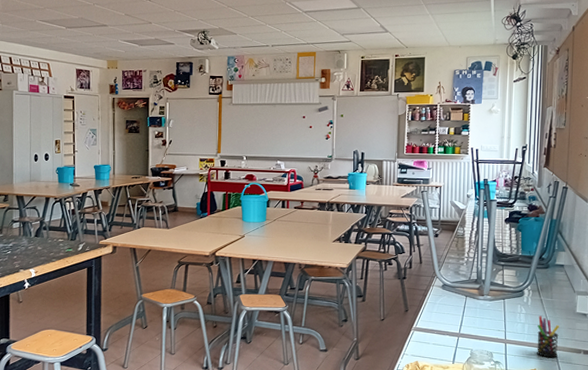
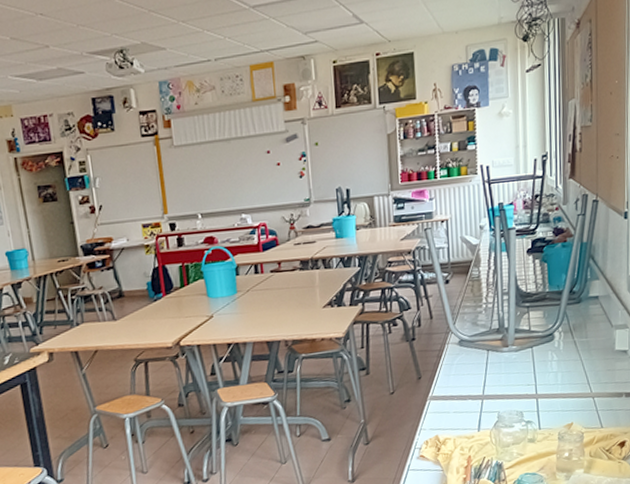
pen holder: present [537,315,560,358] -> none [572,360,598,408]

